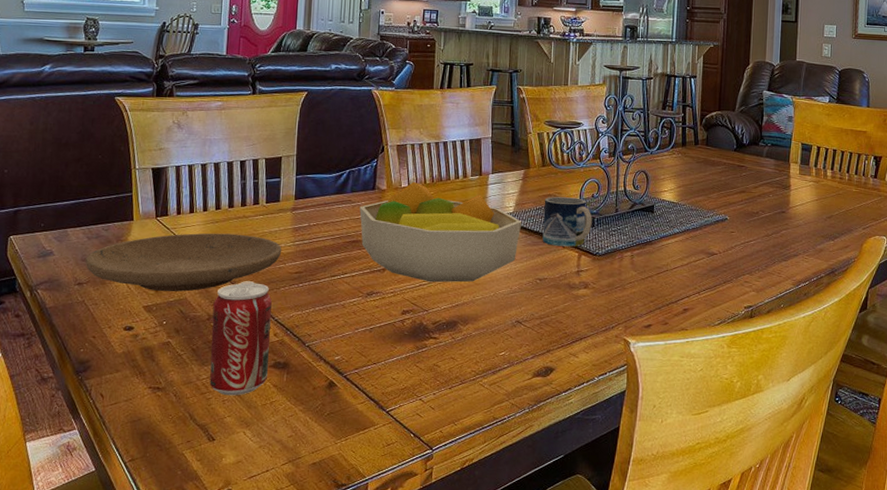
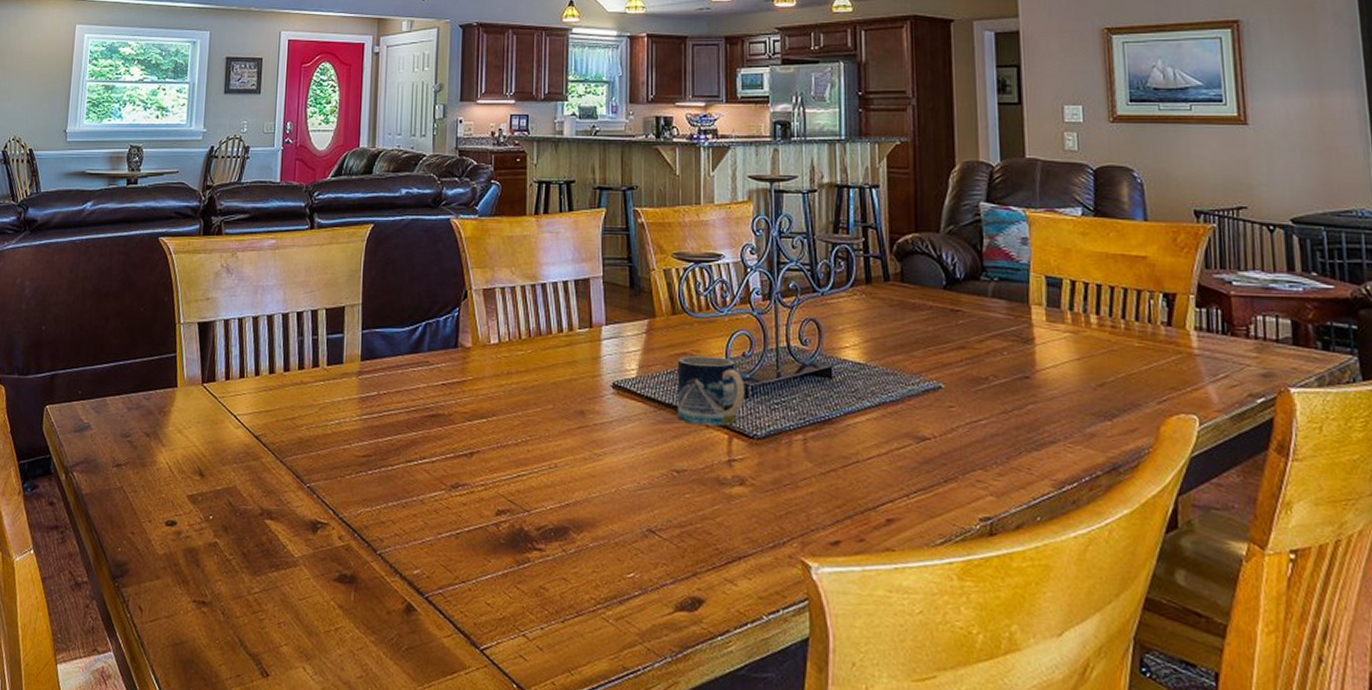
plate: present [85,233,282,292] -> none [124,403,347,479]
beverage can: present [209,281,272,396] -> none [262,466,335,618]
fruit bowl: present [359,181,522,283] -> none [439,336,649,473]

